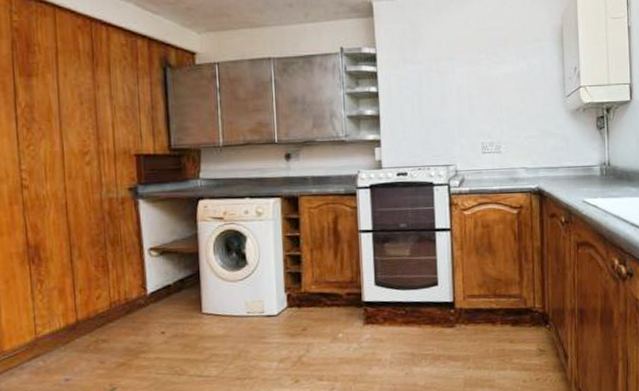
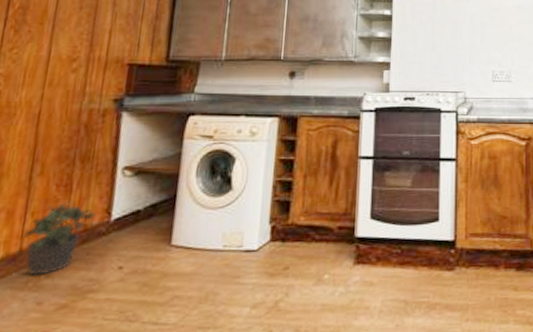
potted plant: none [76,277,133,341] -> present [23,199,96,276]

